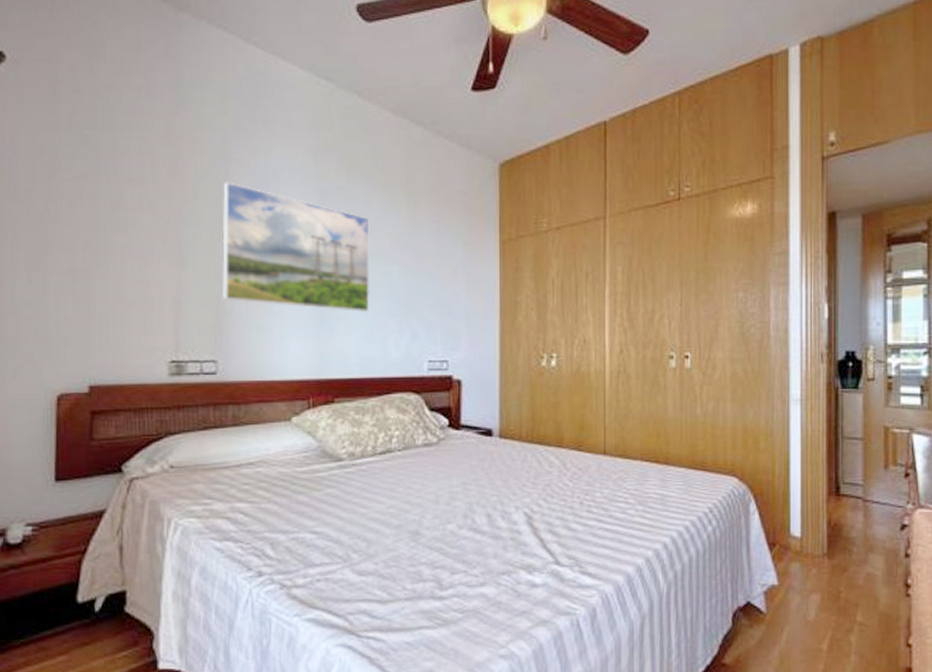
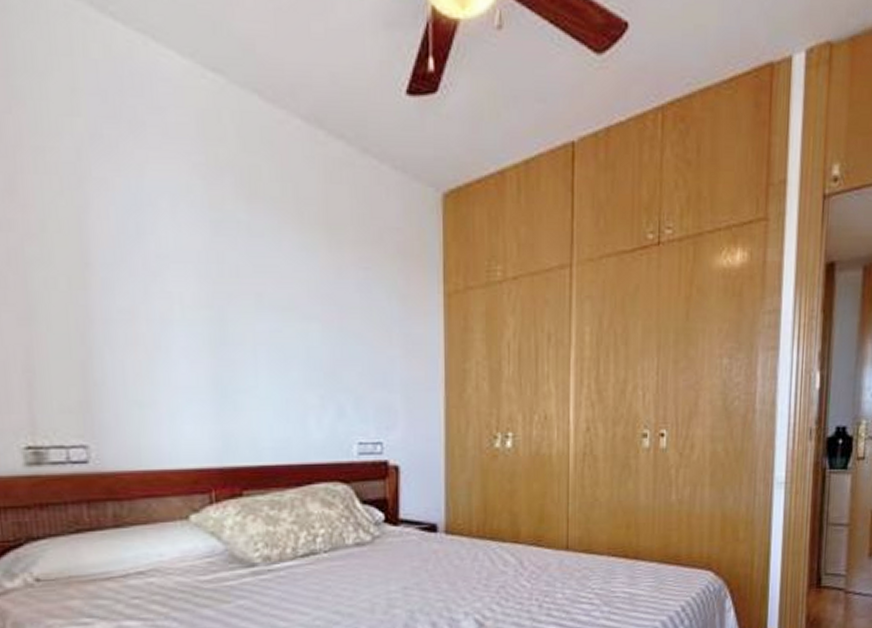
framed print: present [222,182,370,311] -> none [81,209,284,382]

